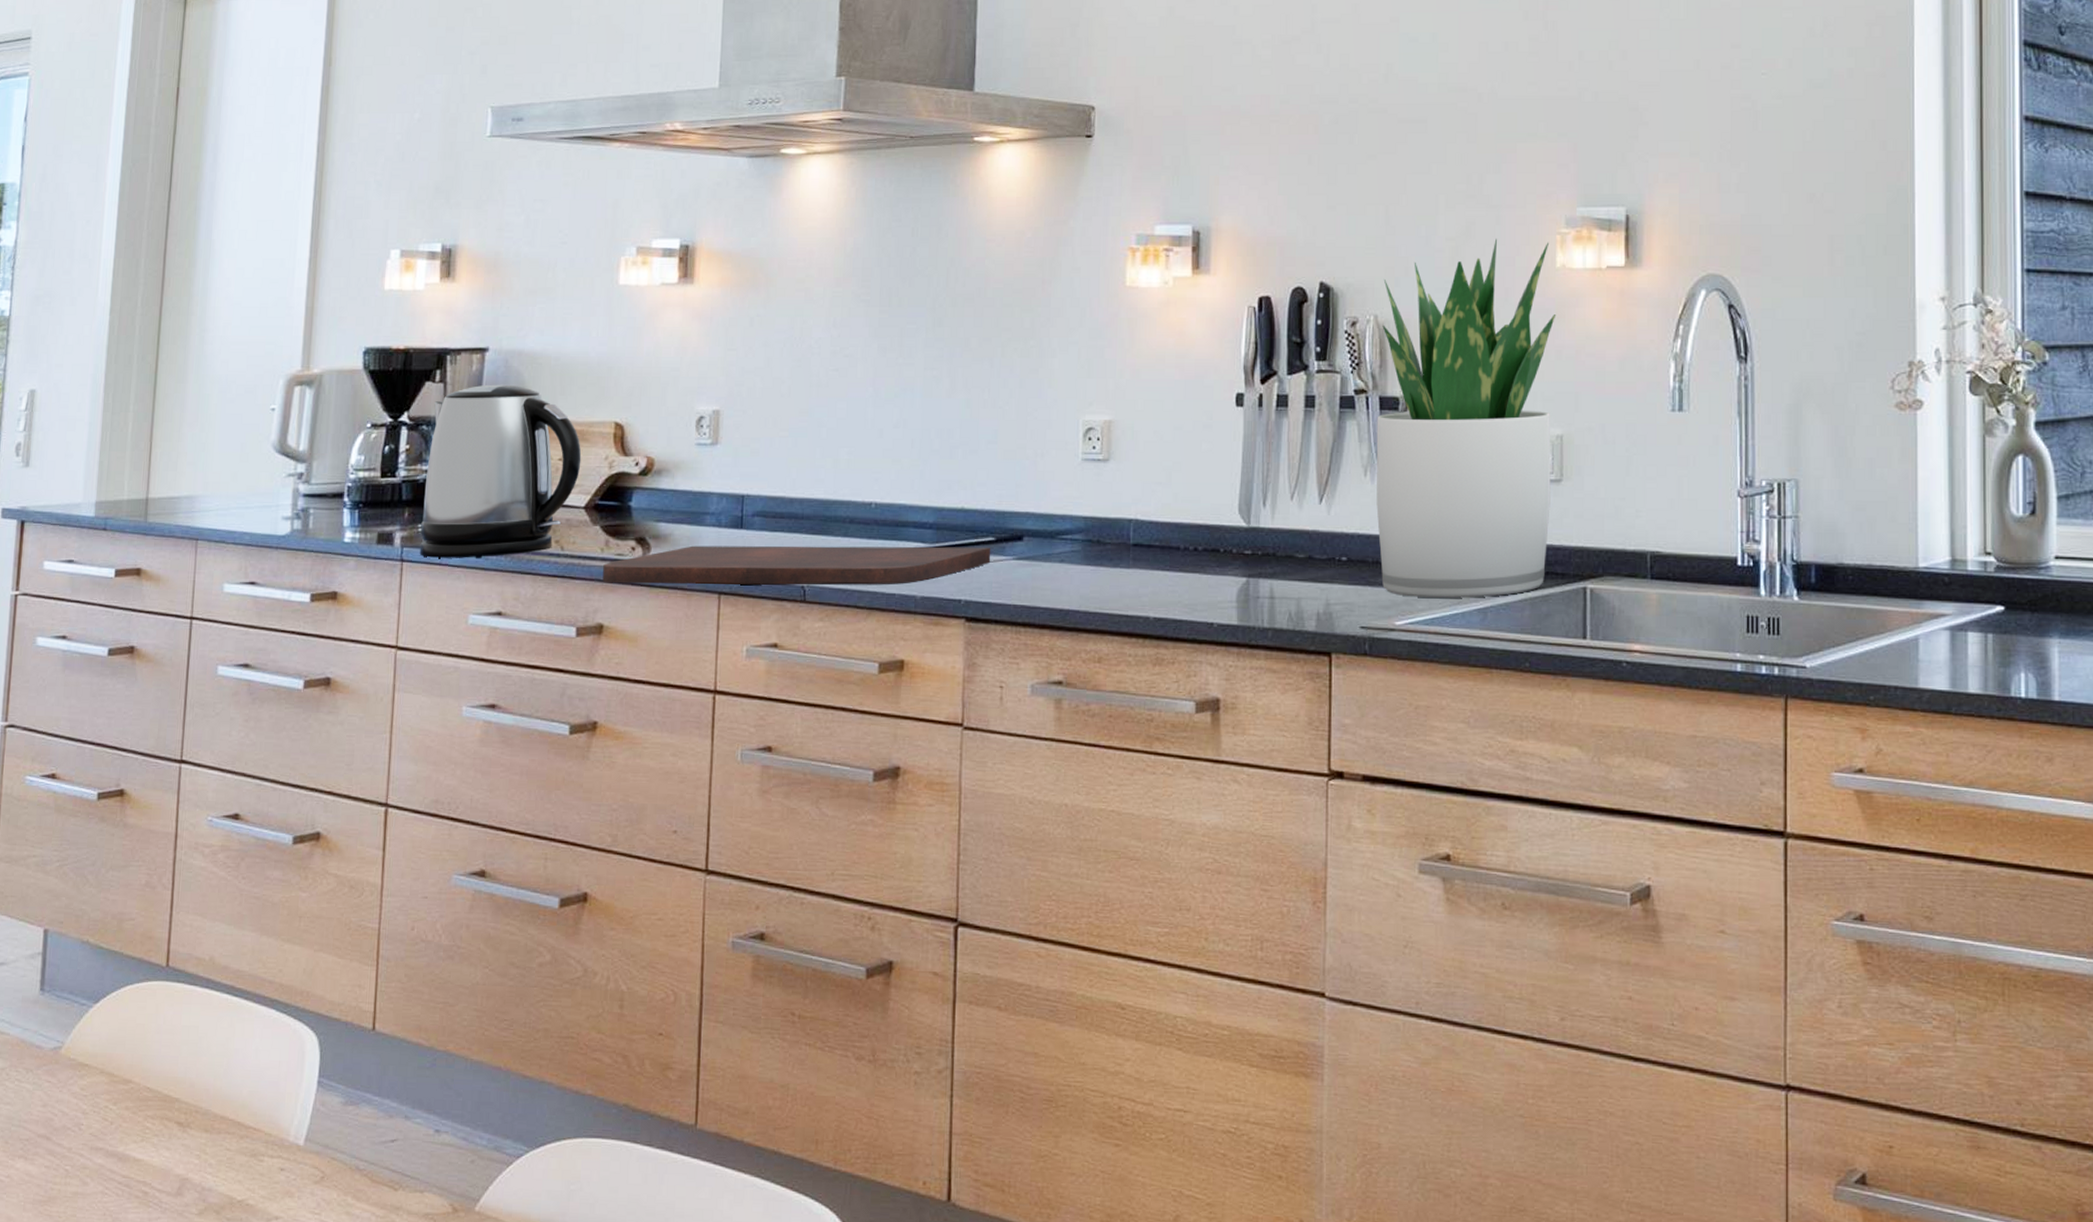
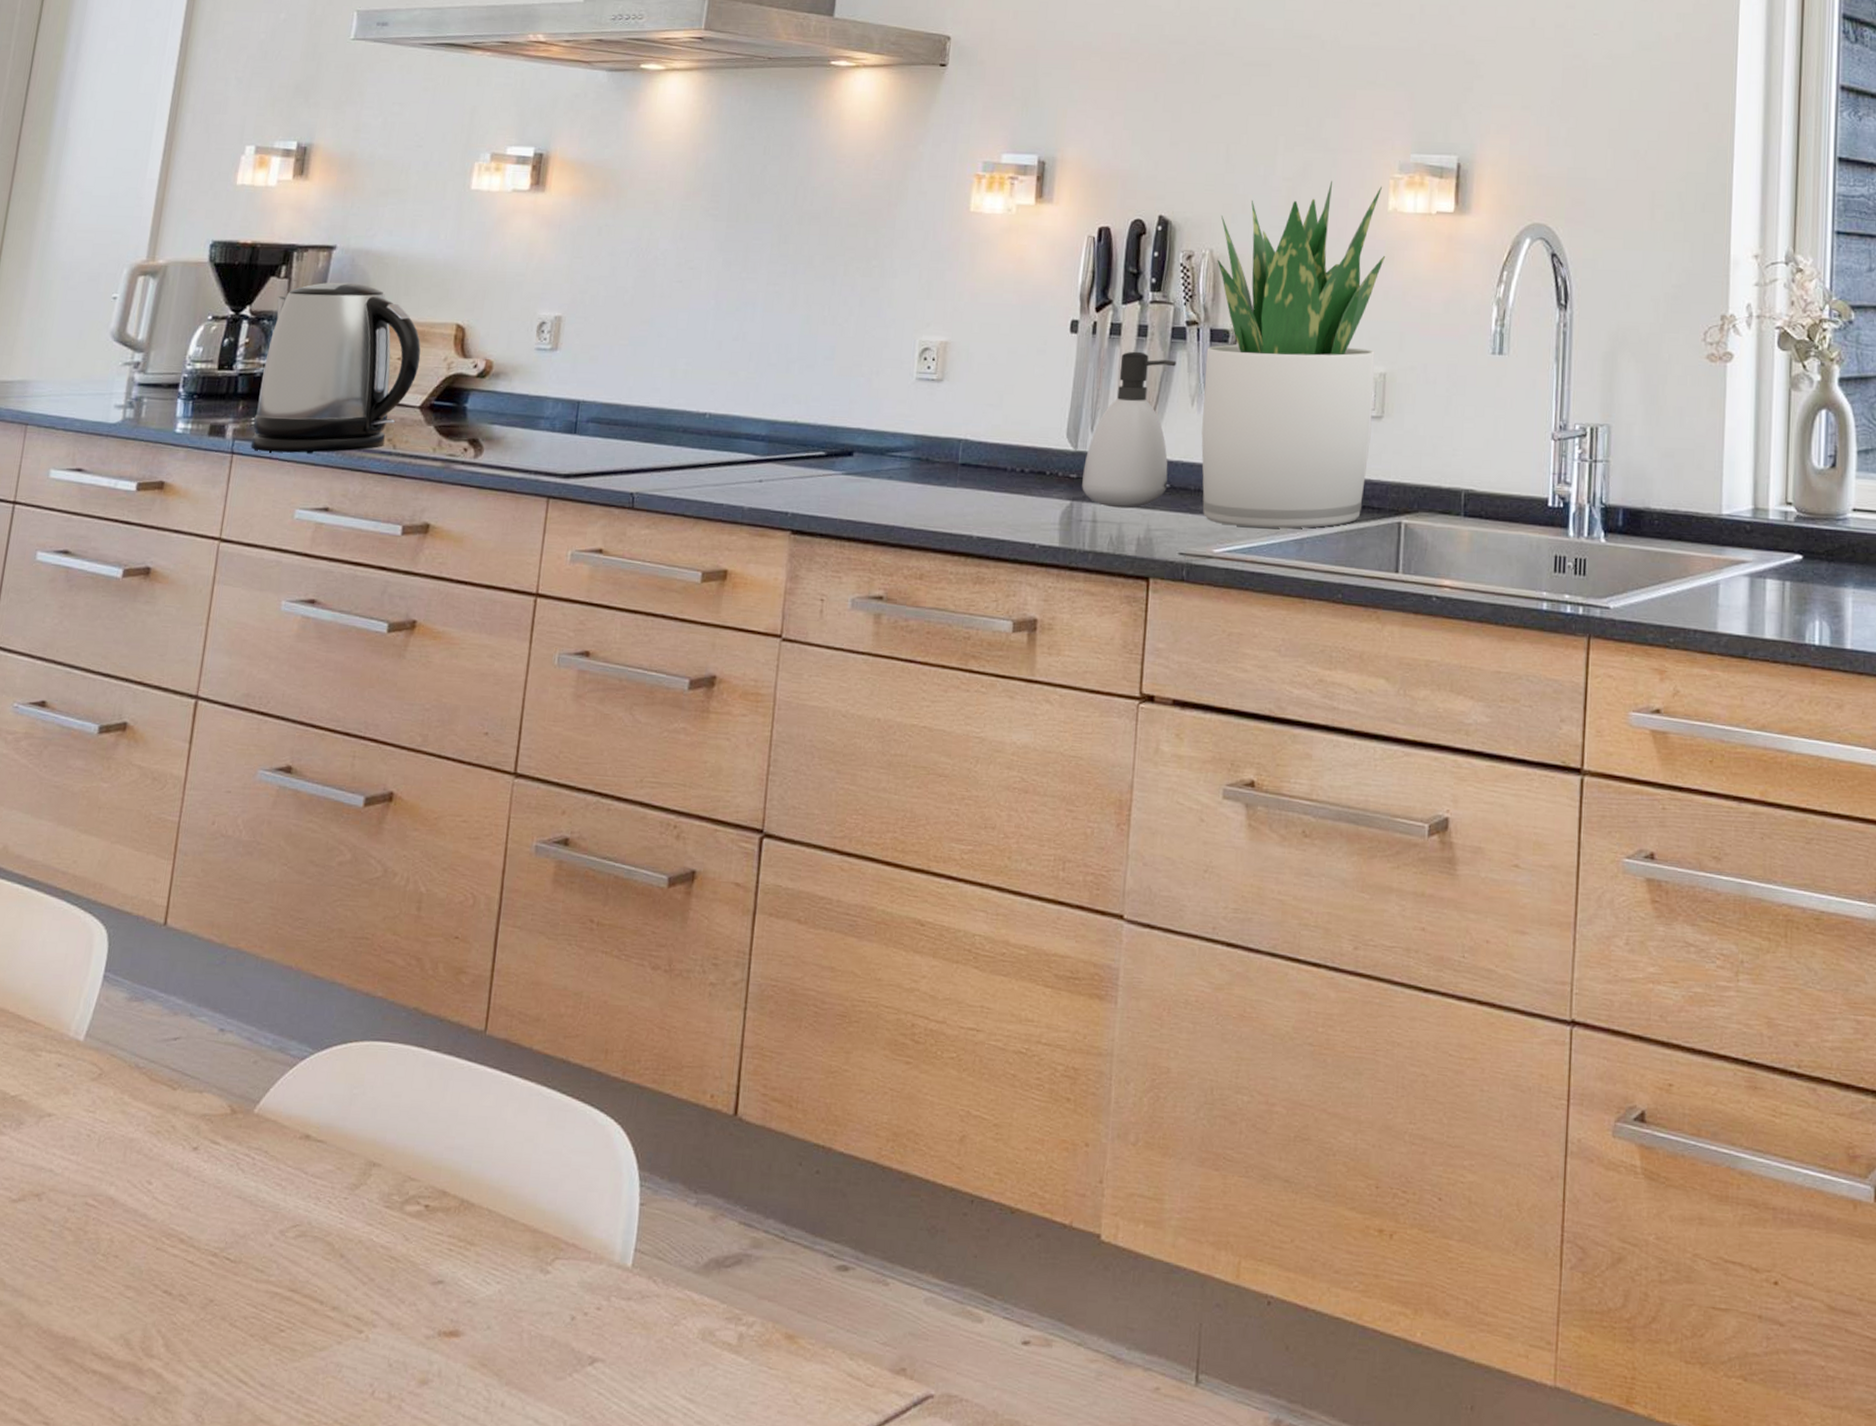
cutting board: present [602,545,991,586] -> none [432,449,821,496]
soap dispenser: none [1257,423,1346,583] -> present [1082,351,1177,508]

